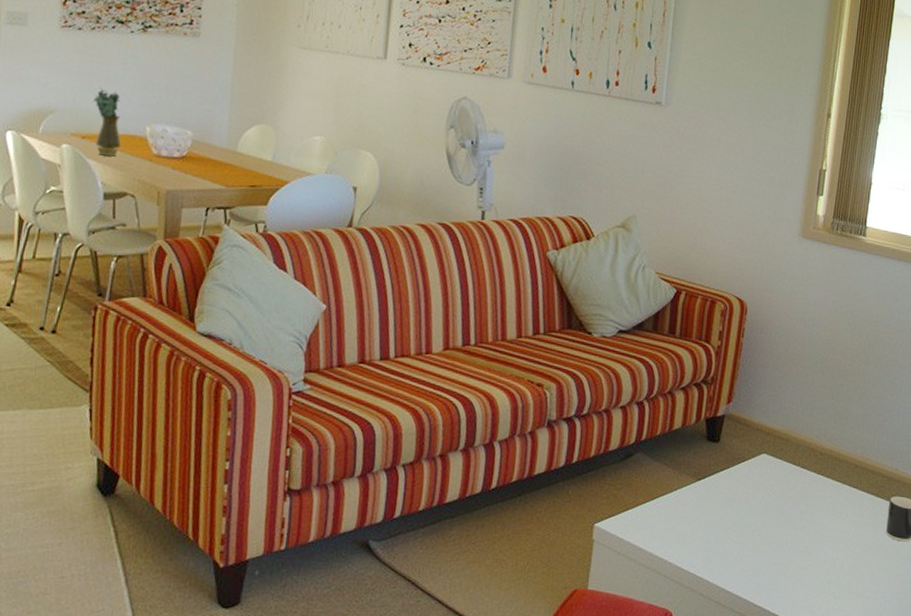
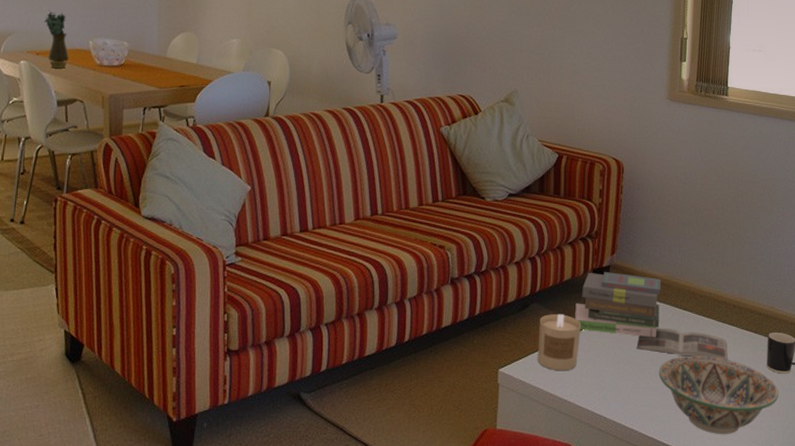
candle: none [638,465,689,529] -> present [537,314,582,371]
books: none [683,422,779,497] -> present [575,272,661,338]
magazine: none [747,485,846,524] -> present [636,328,728,360]
decorative bowl: none [769,517,897,604] -> present [658,355,779,434]

